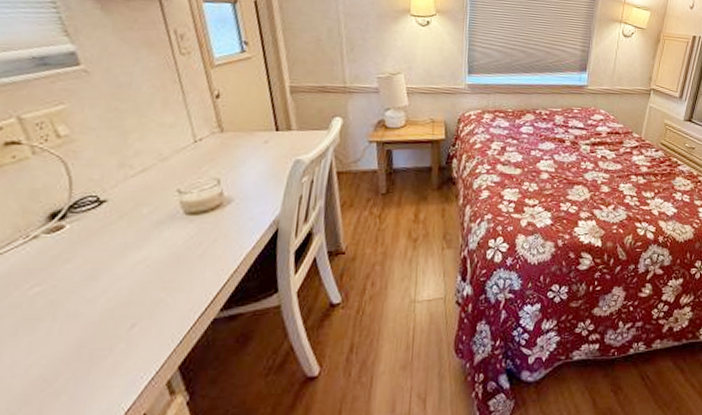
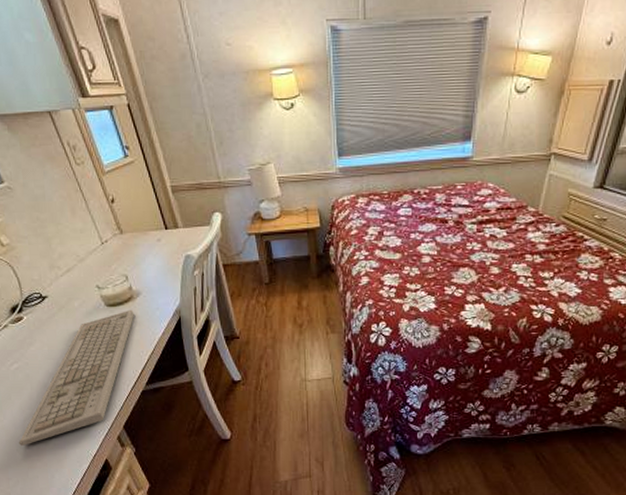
keyboard: none [13,219,221,403] -> present [19,309,135,446]

